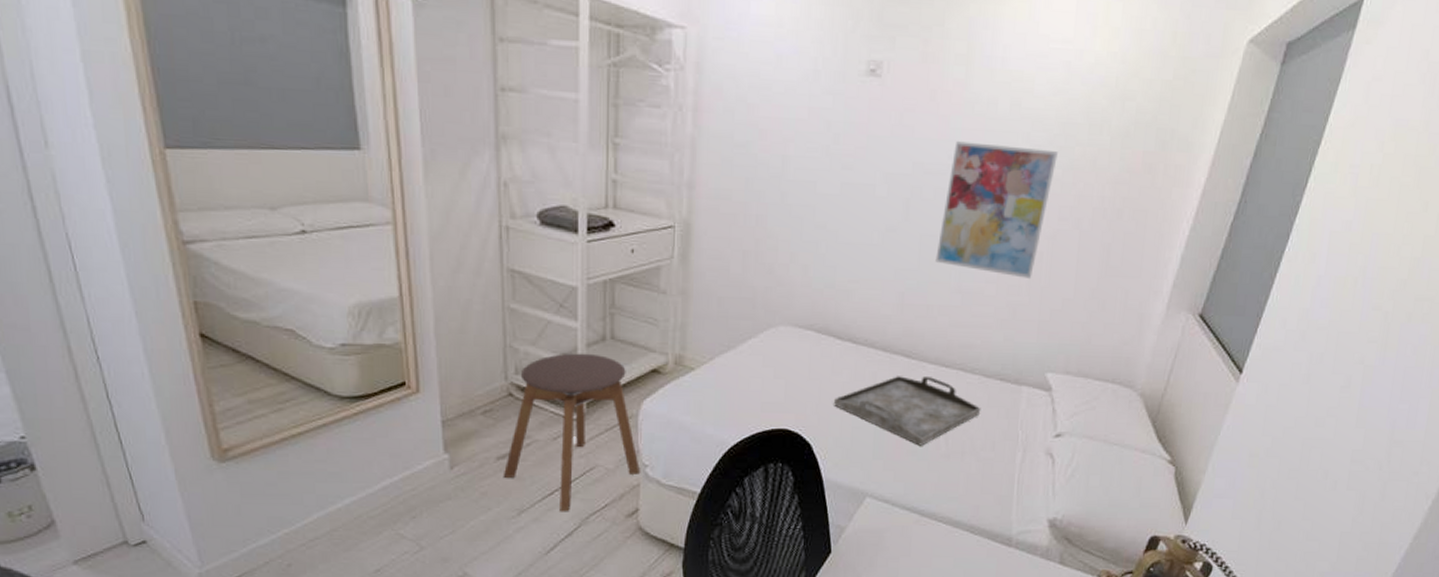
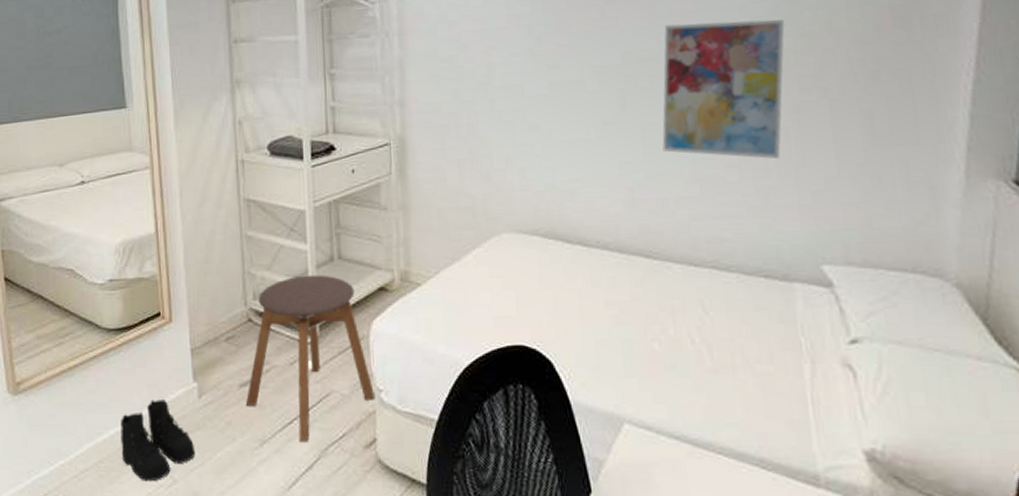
boots: none [358,469,446,549] -> present [121,398,196,482]
serving tray: present [834,376,981,446] -> none [571,278,748,360]

